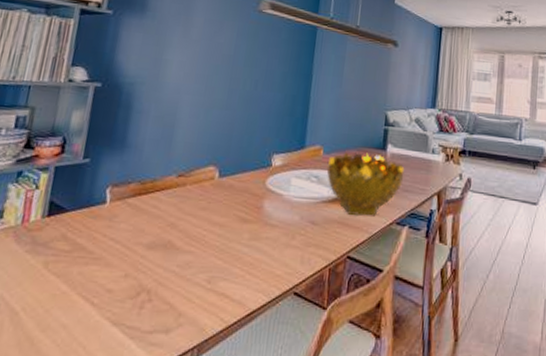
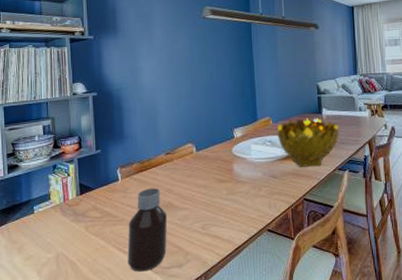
bottle: none [94,218,164,335] -> present [127,188,168,272]

